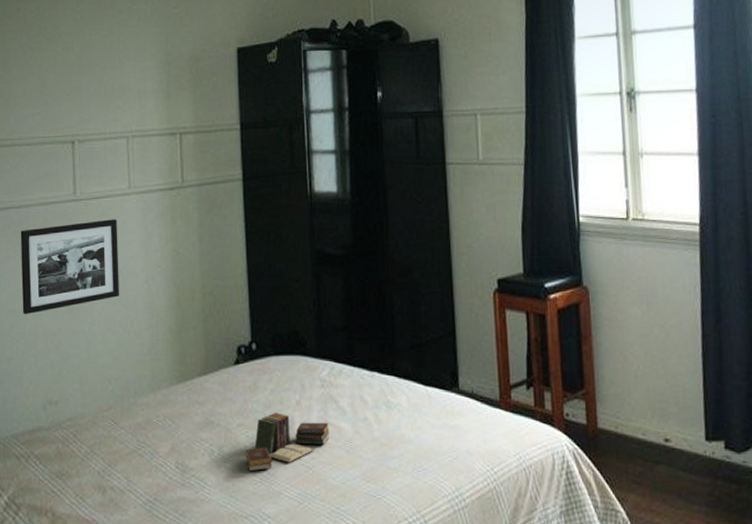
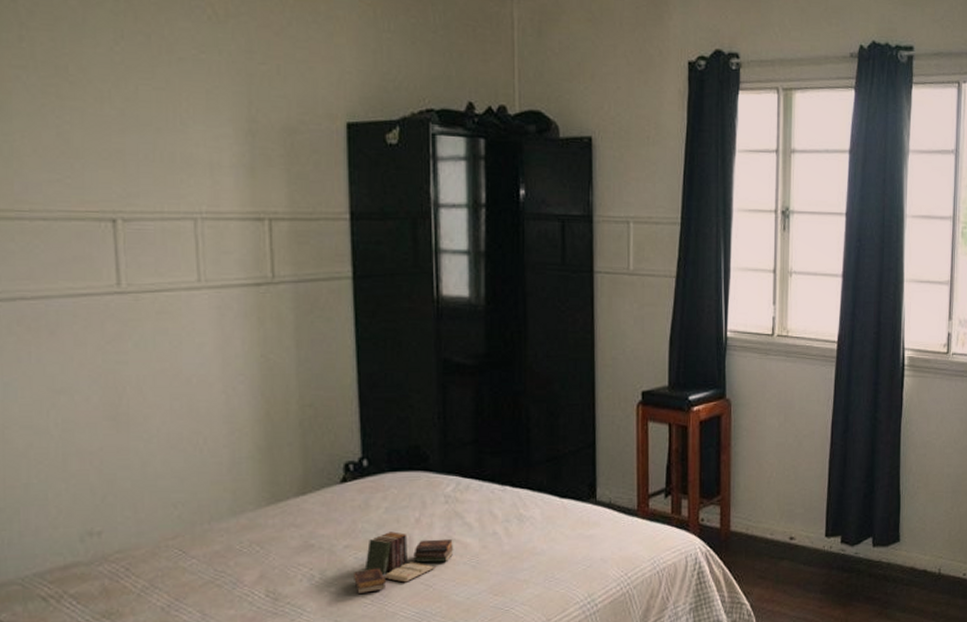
picture frame: present [20,219,120,315] -> none [36,317,188,432]

